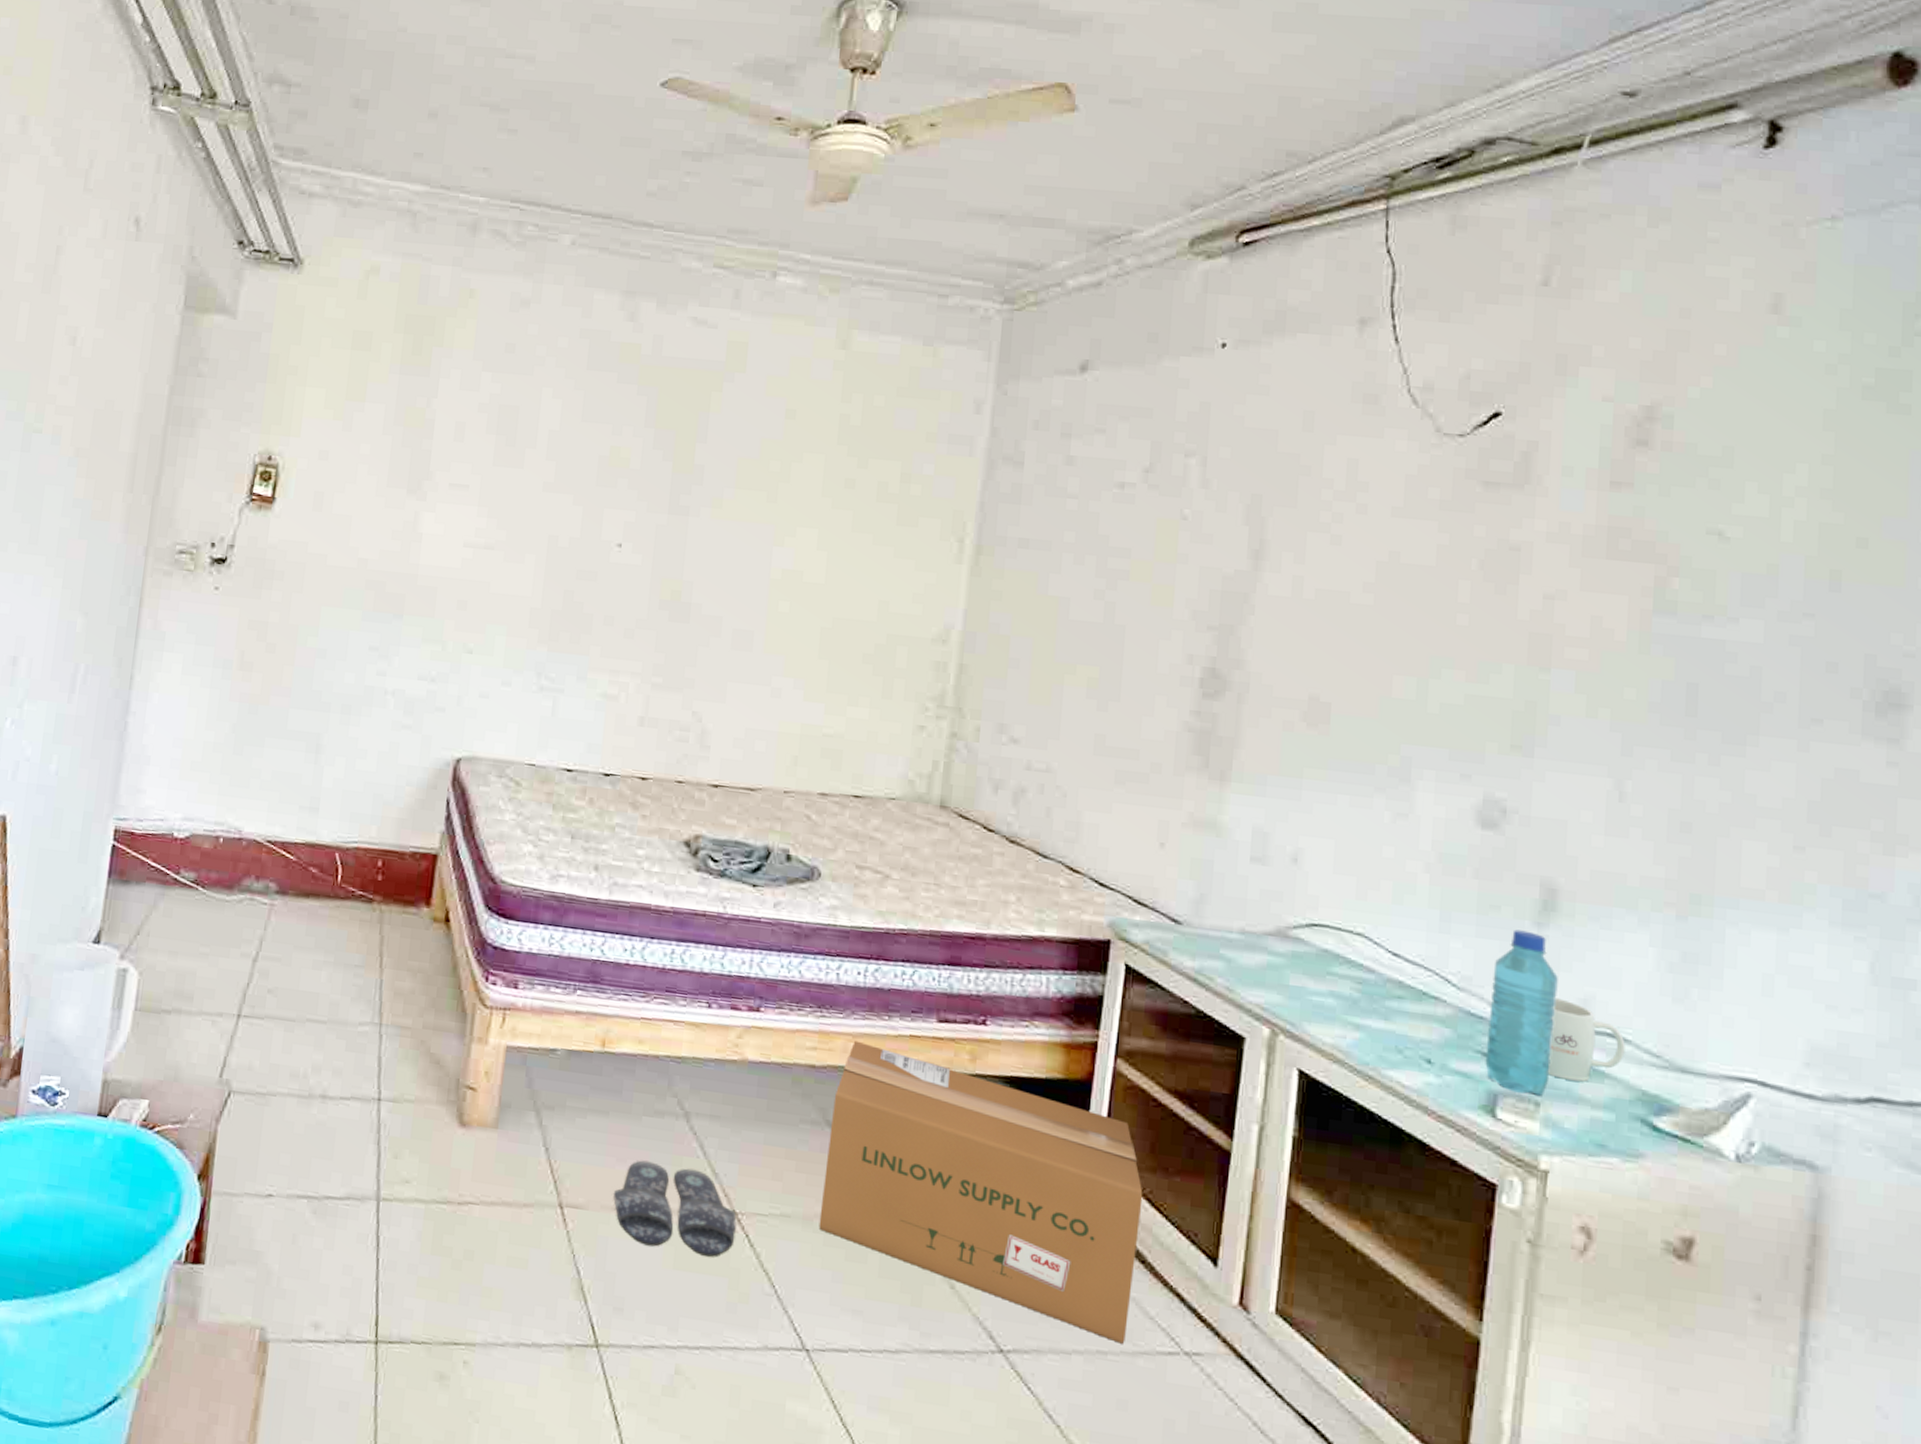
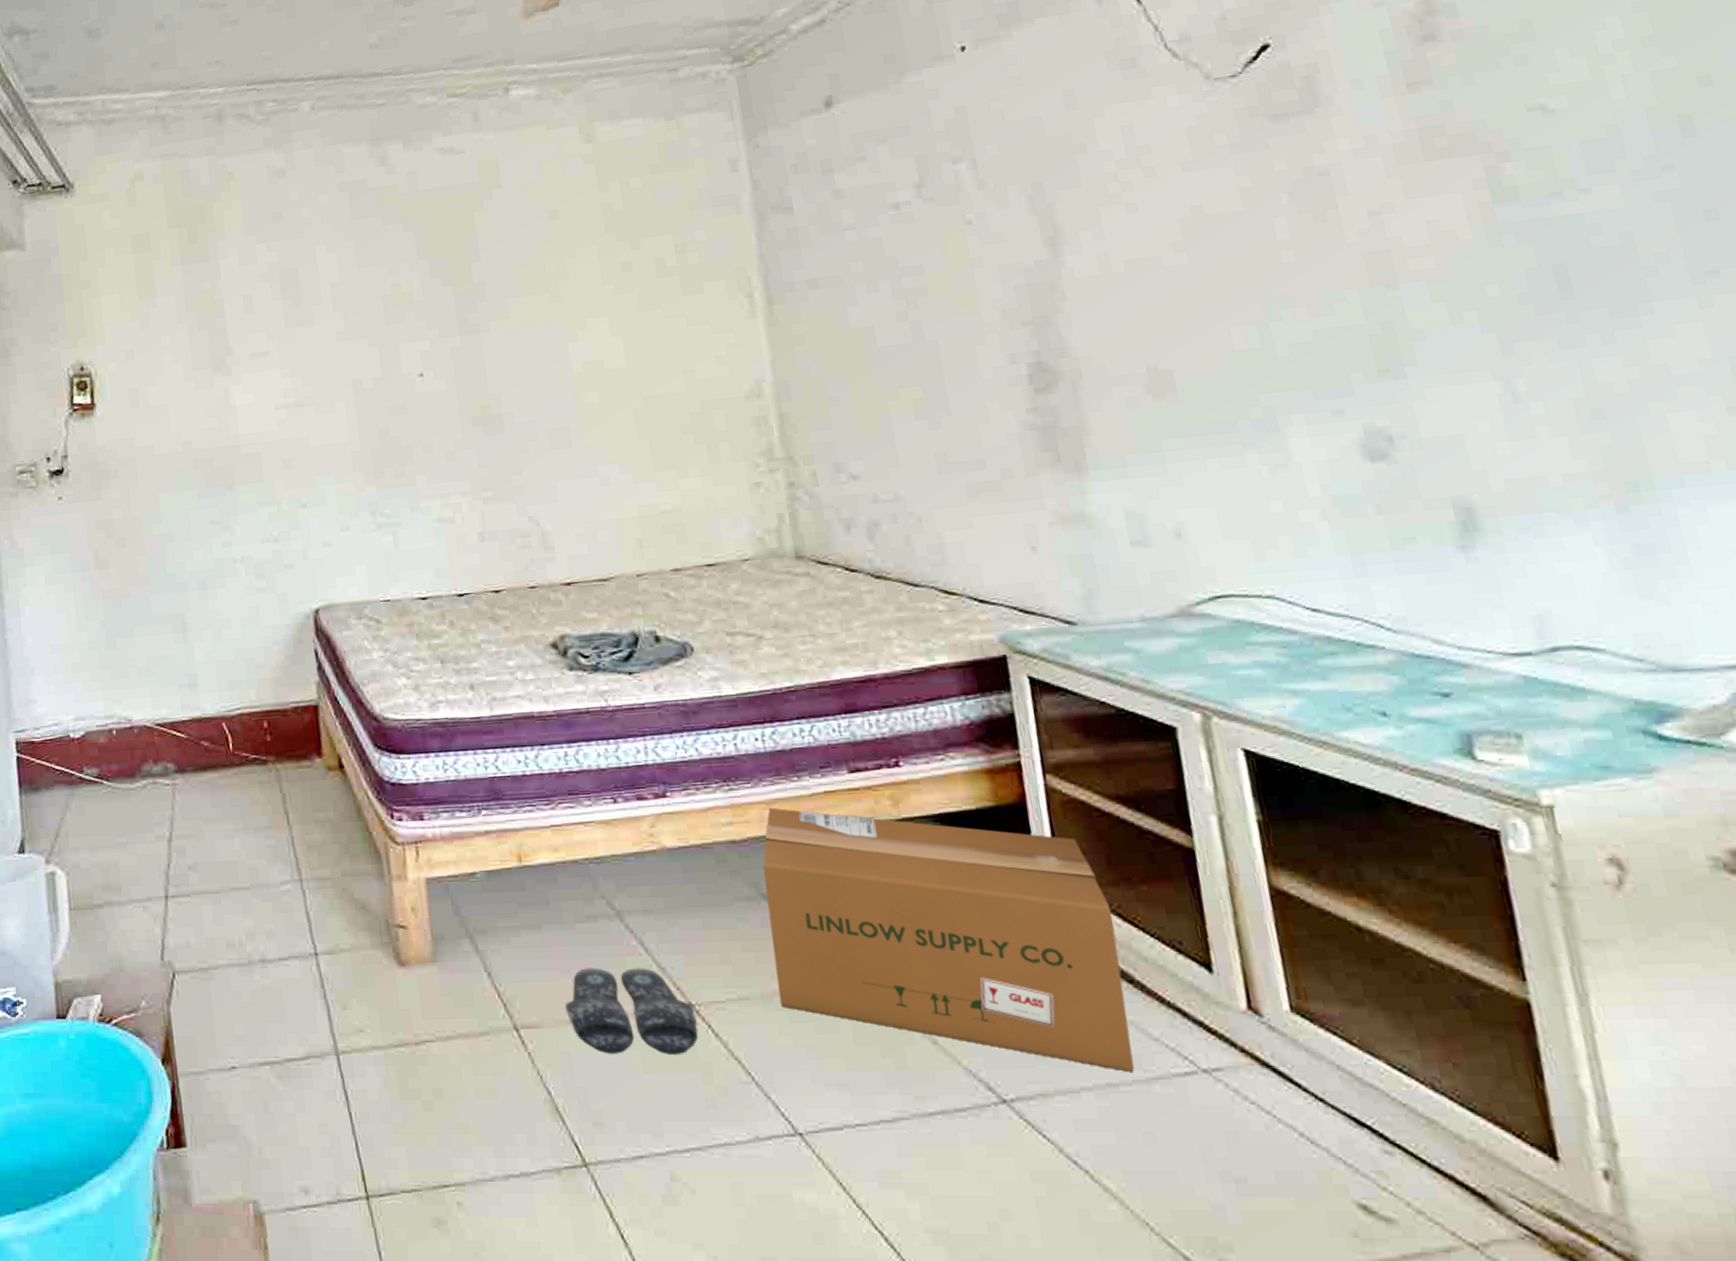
water bottle: present [1485,929,1558,1097] -> none [1426,557,1525,730]
mug: present [1547,998,1625,1082] -> none [1504,620,1603,705]

